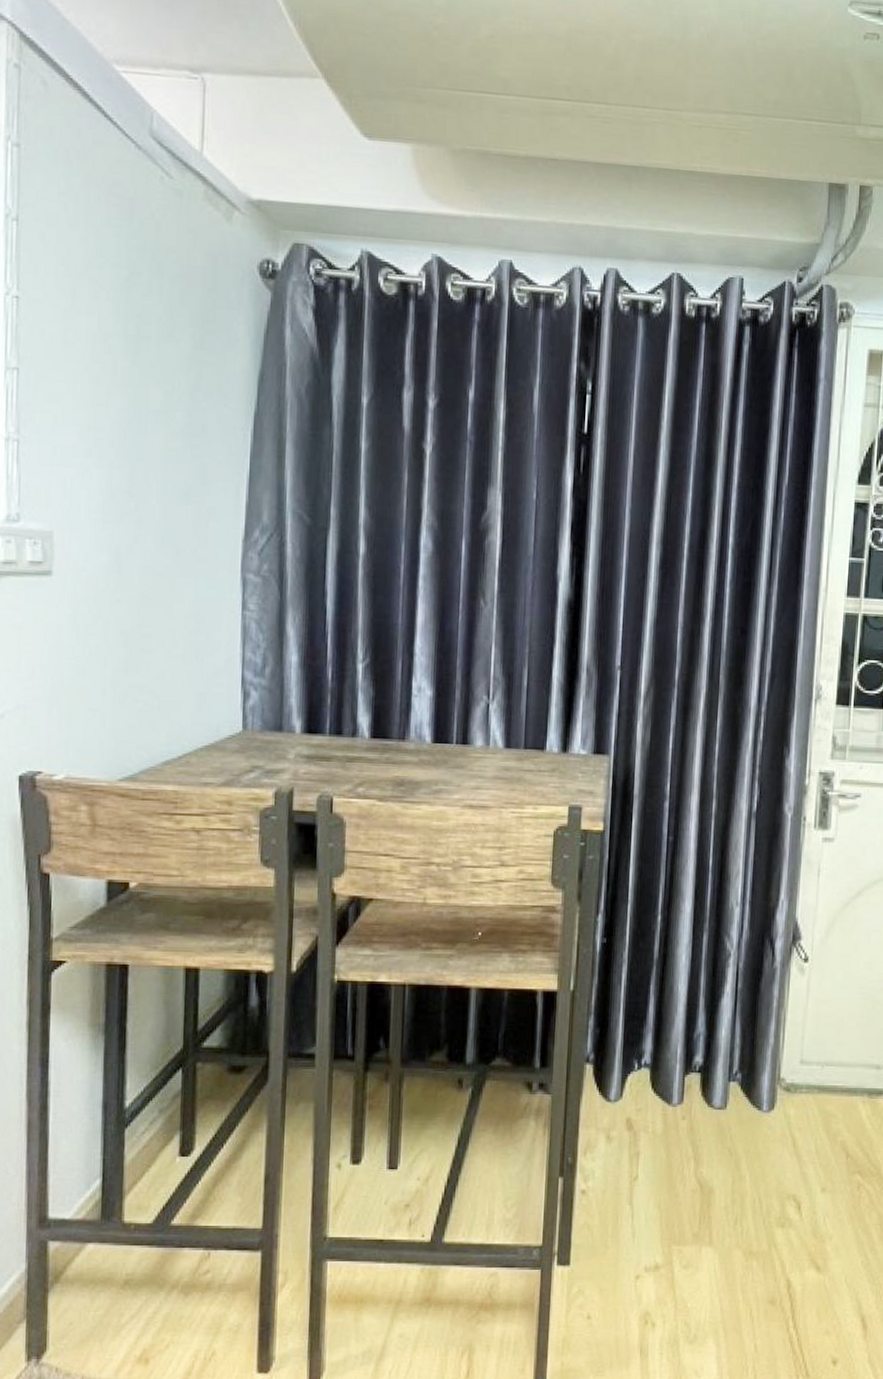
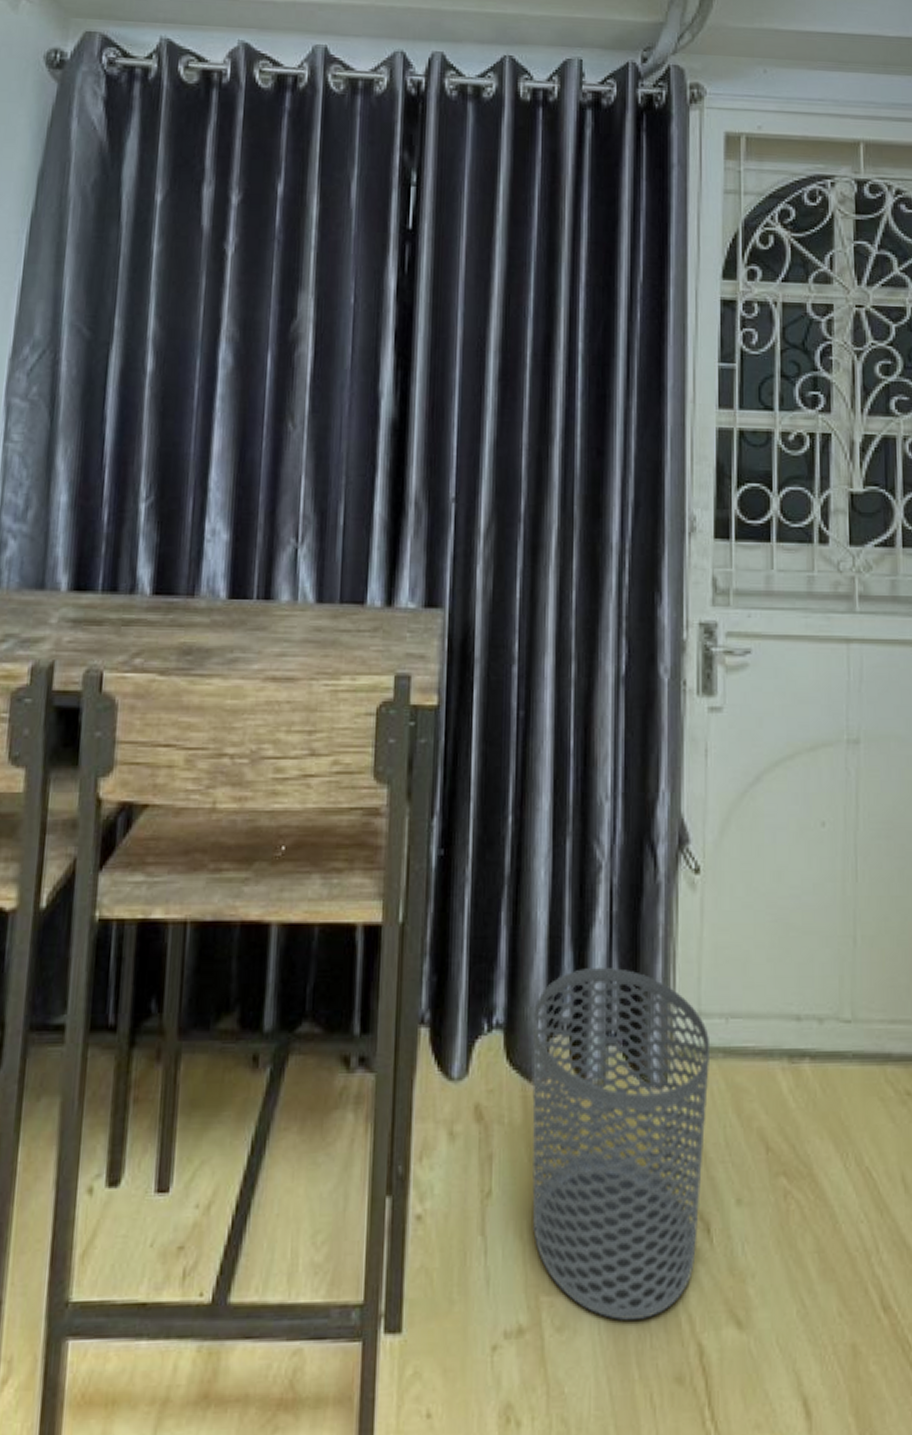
waste bin: none [668,1027,809,1263] -> present [531,968,711,1320]

